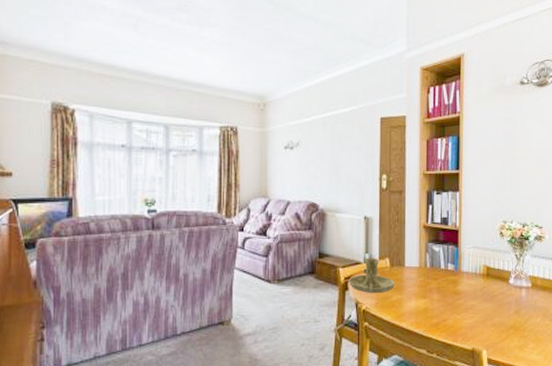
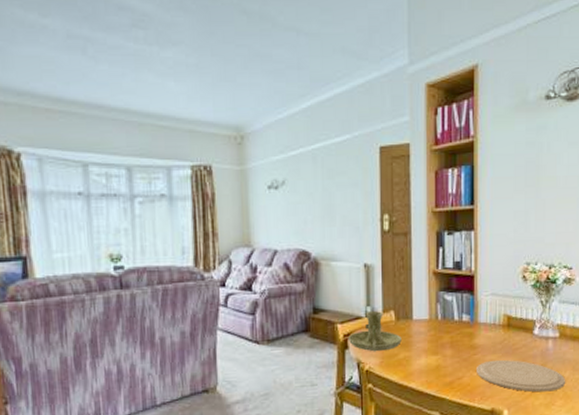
plate: none [460,305,537,336] -> present [477,359,566,393]

